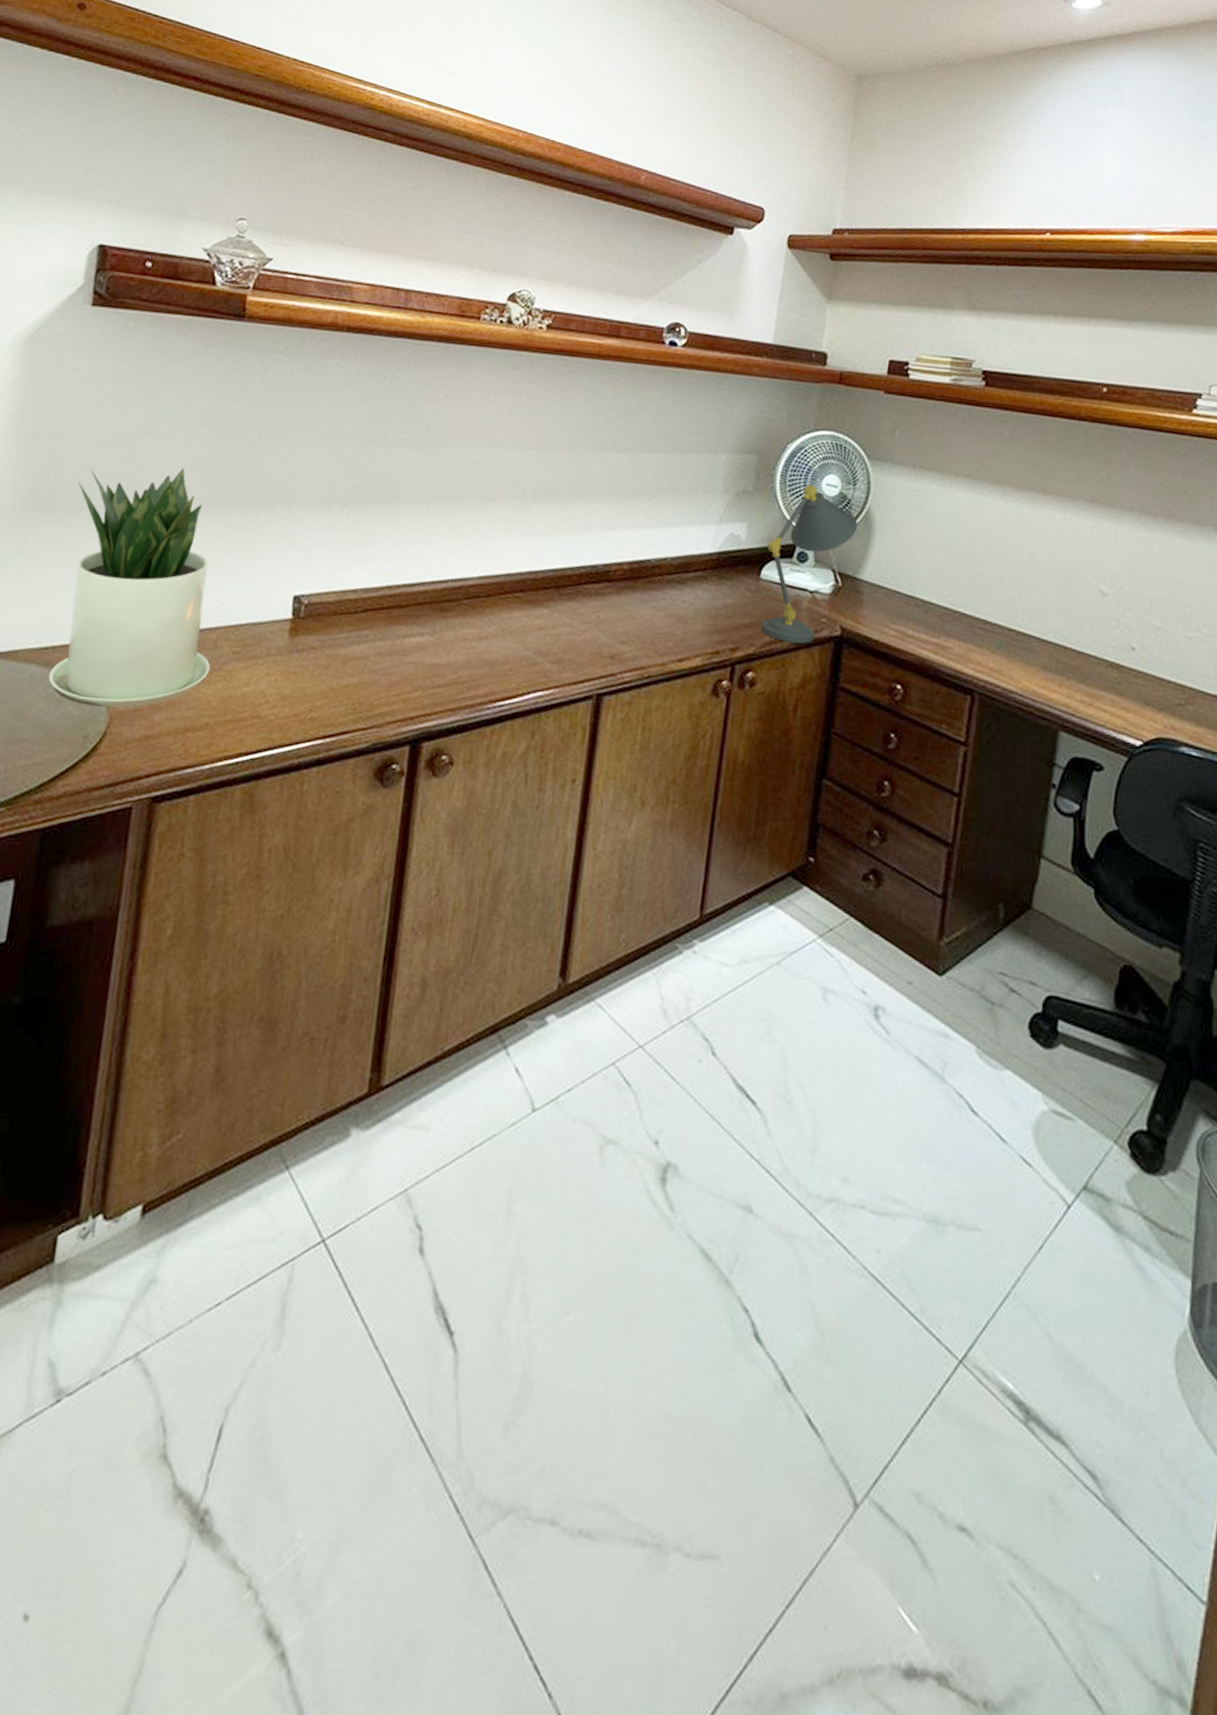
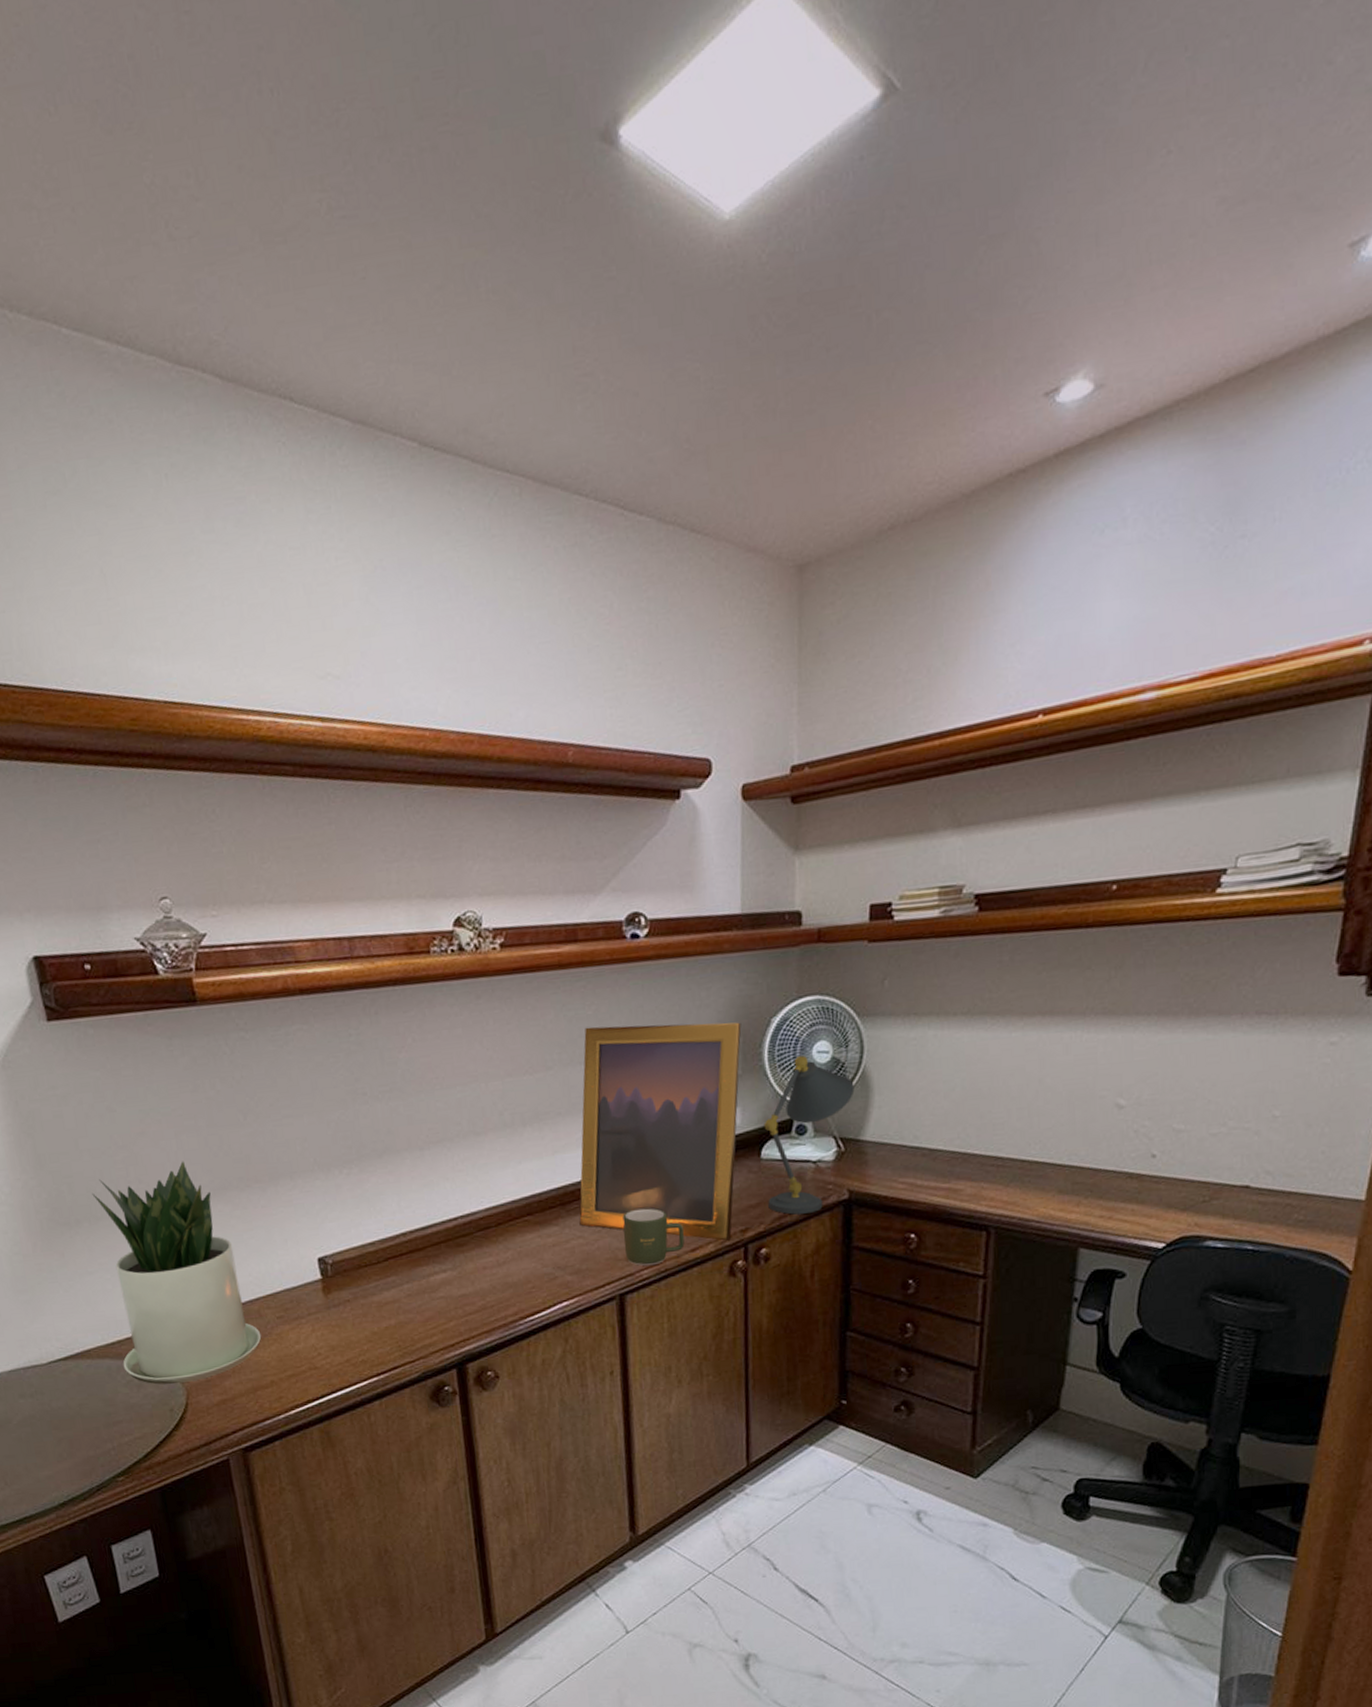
picture frame: none [570,417,759,657] -> present [579,1022,742,1241]
mug: none [610,606,673,670] -> present [622,1208,685,1267]

